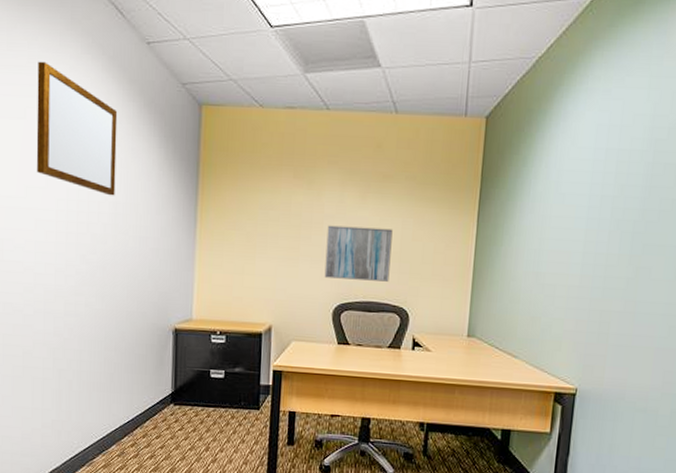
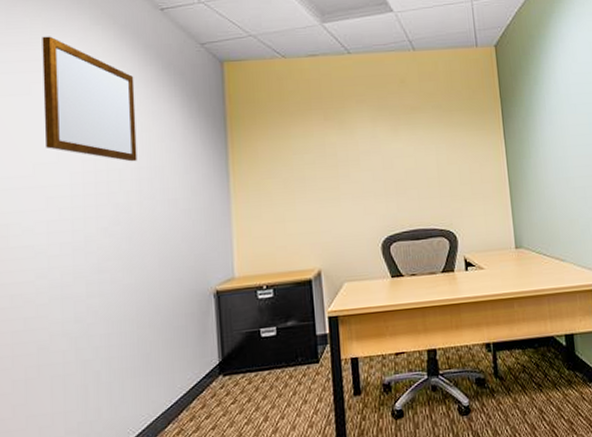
wall art: present [324,225,393,282] -> none [364,156,432,213]

